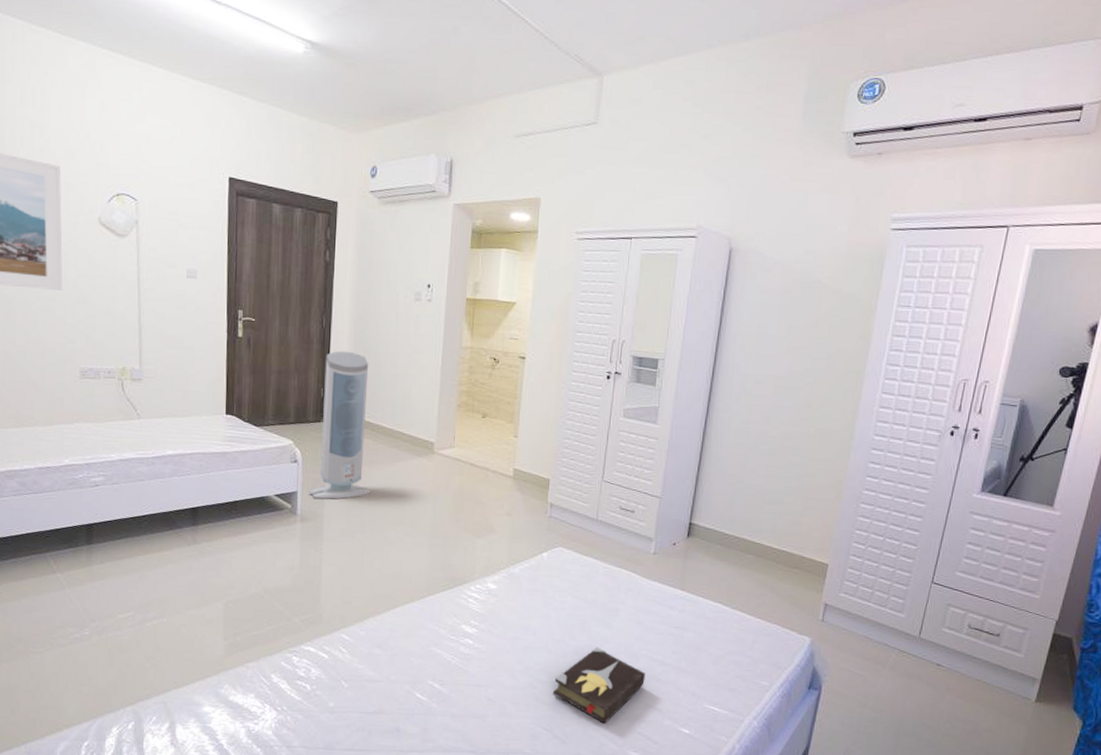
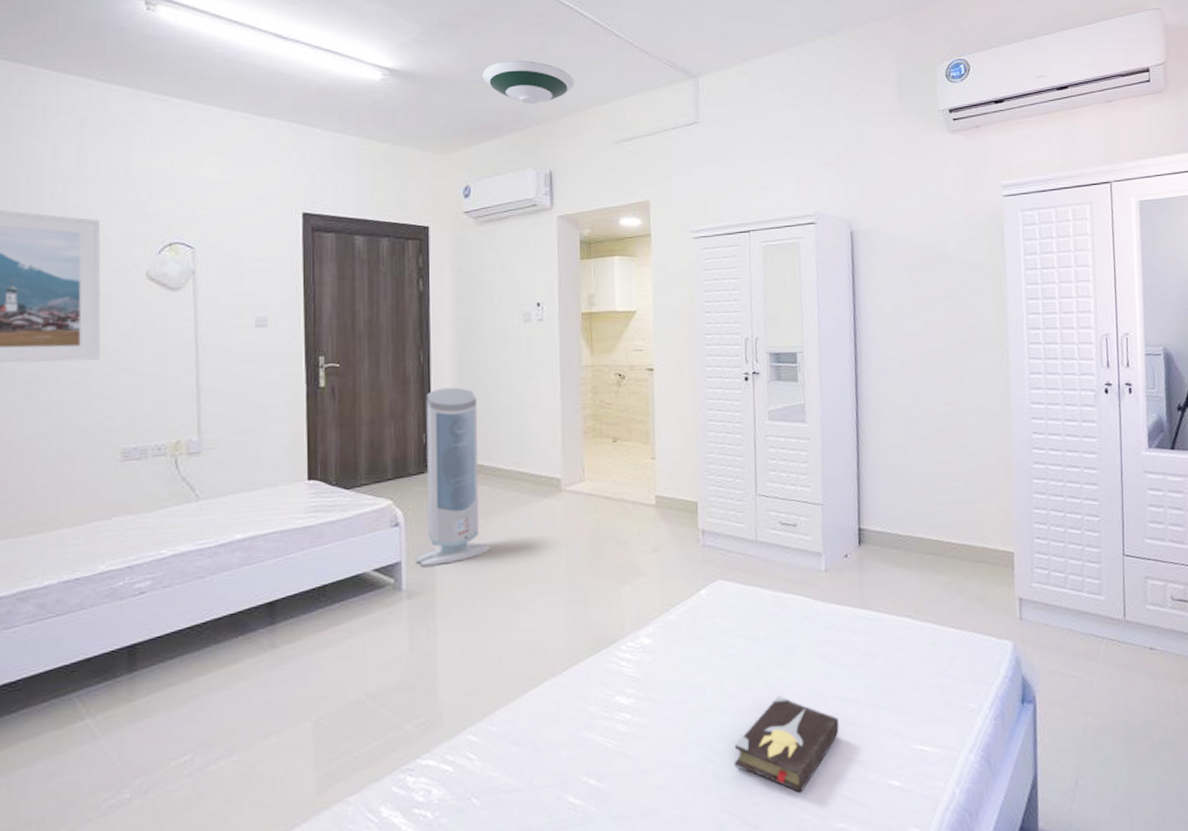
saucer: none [396,42,483,91] -> present [482,60,575,105]

